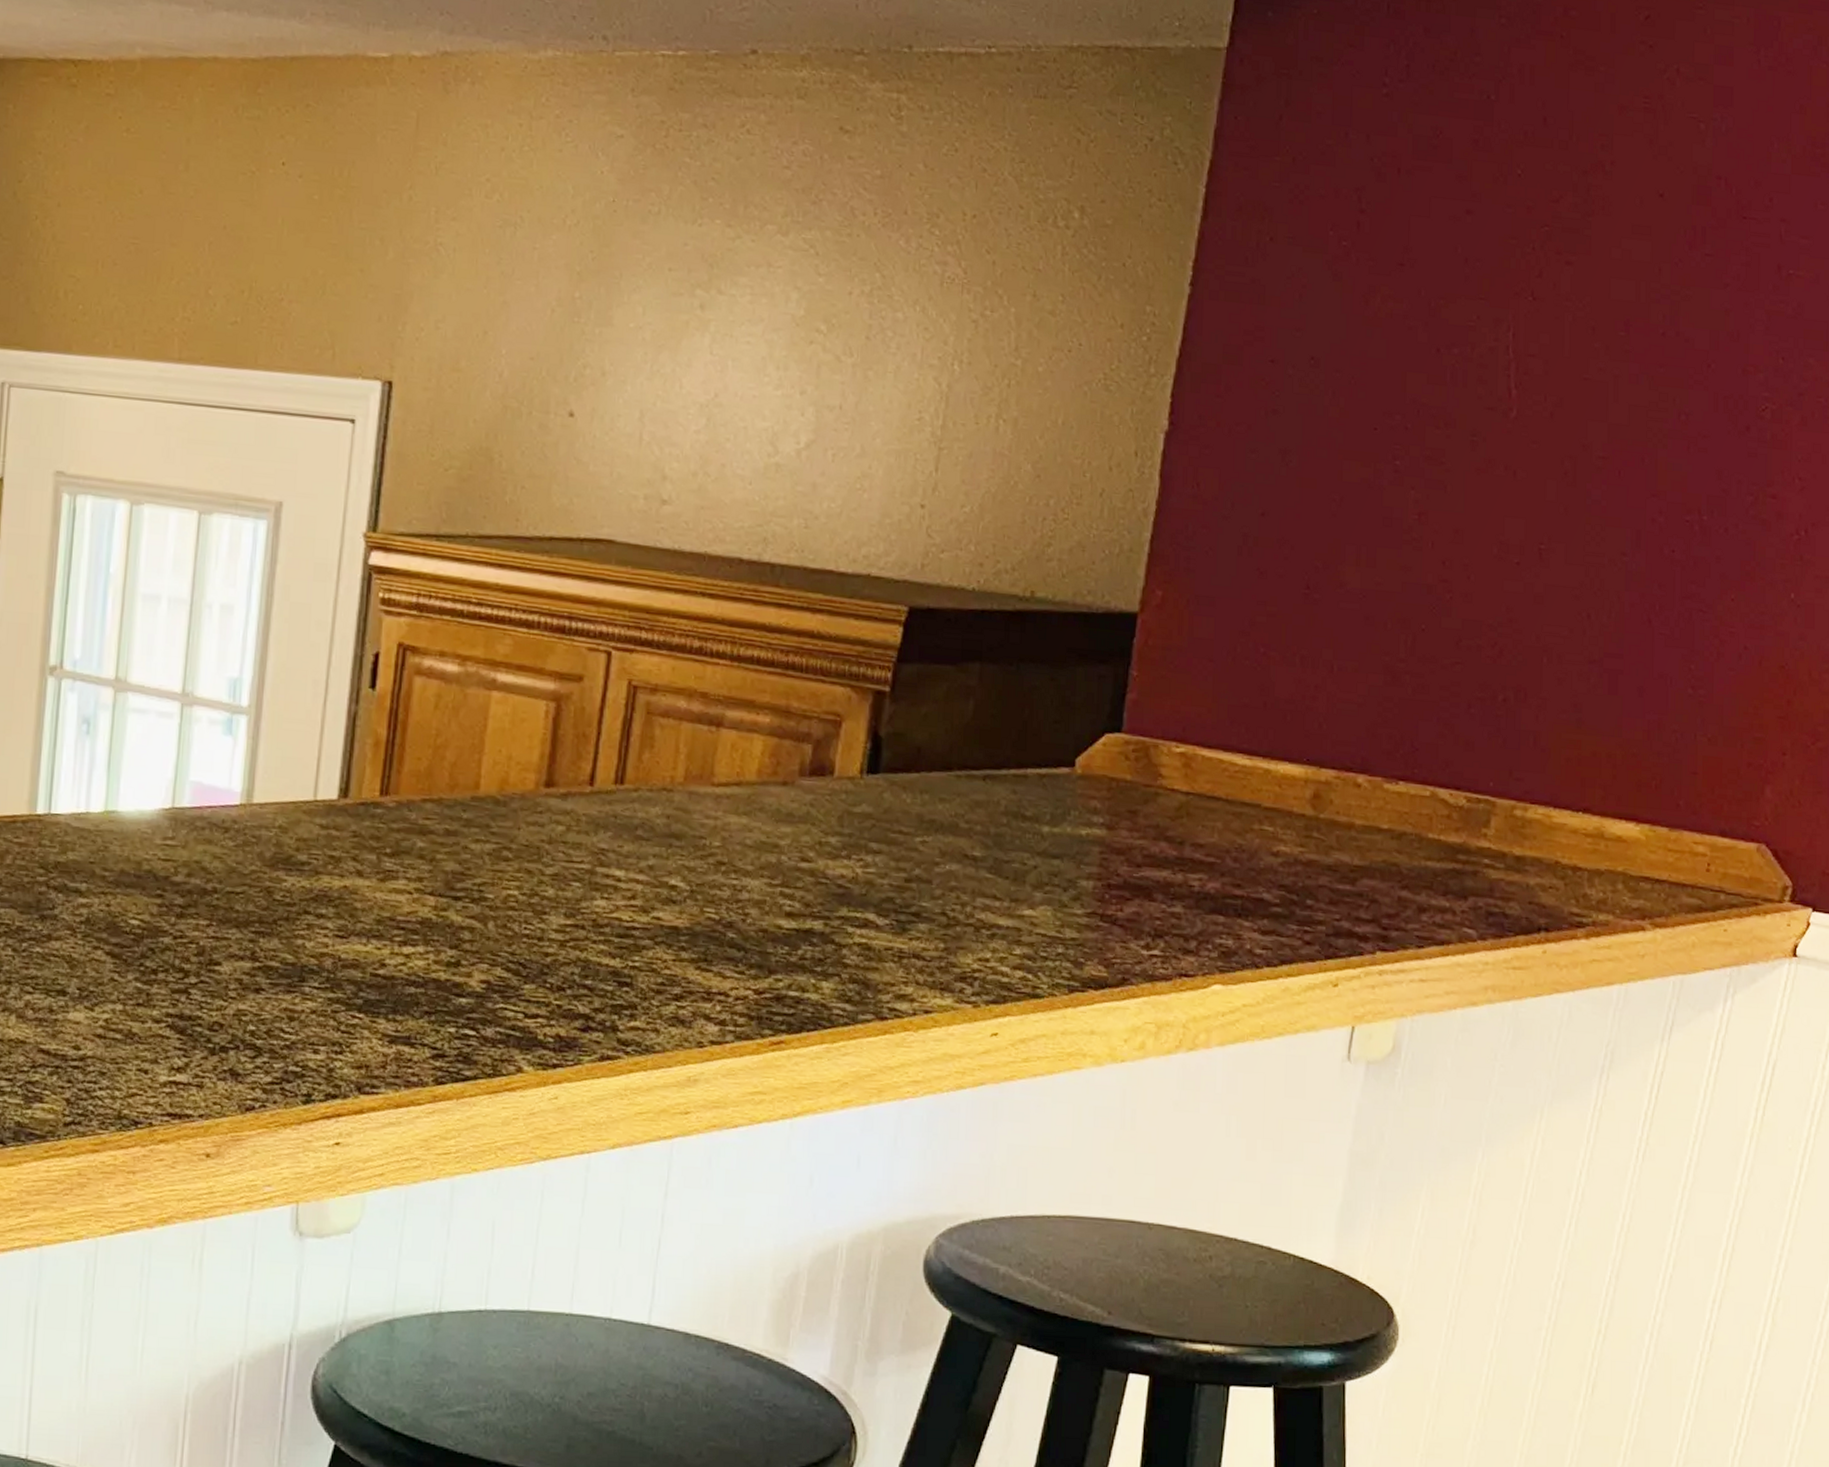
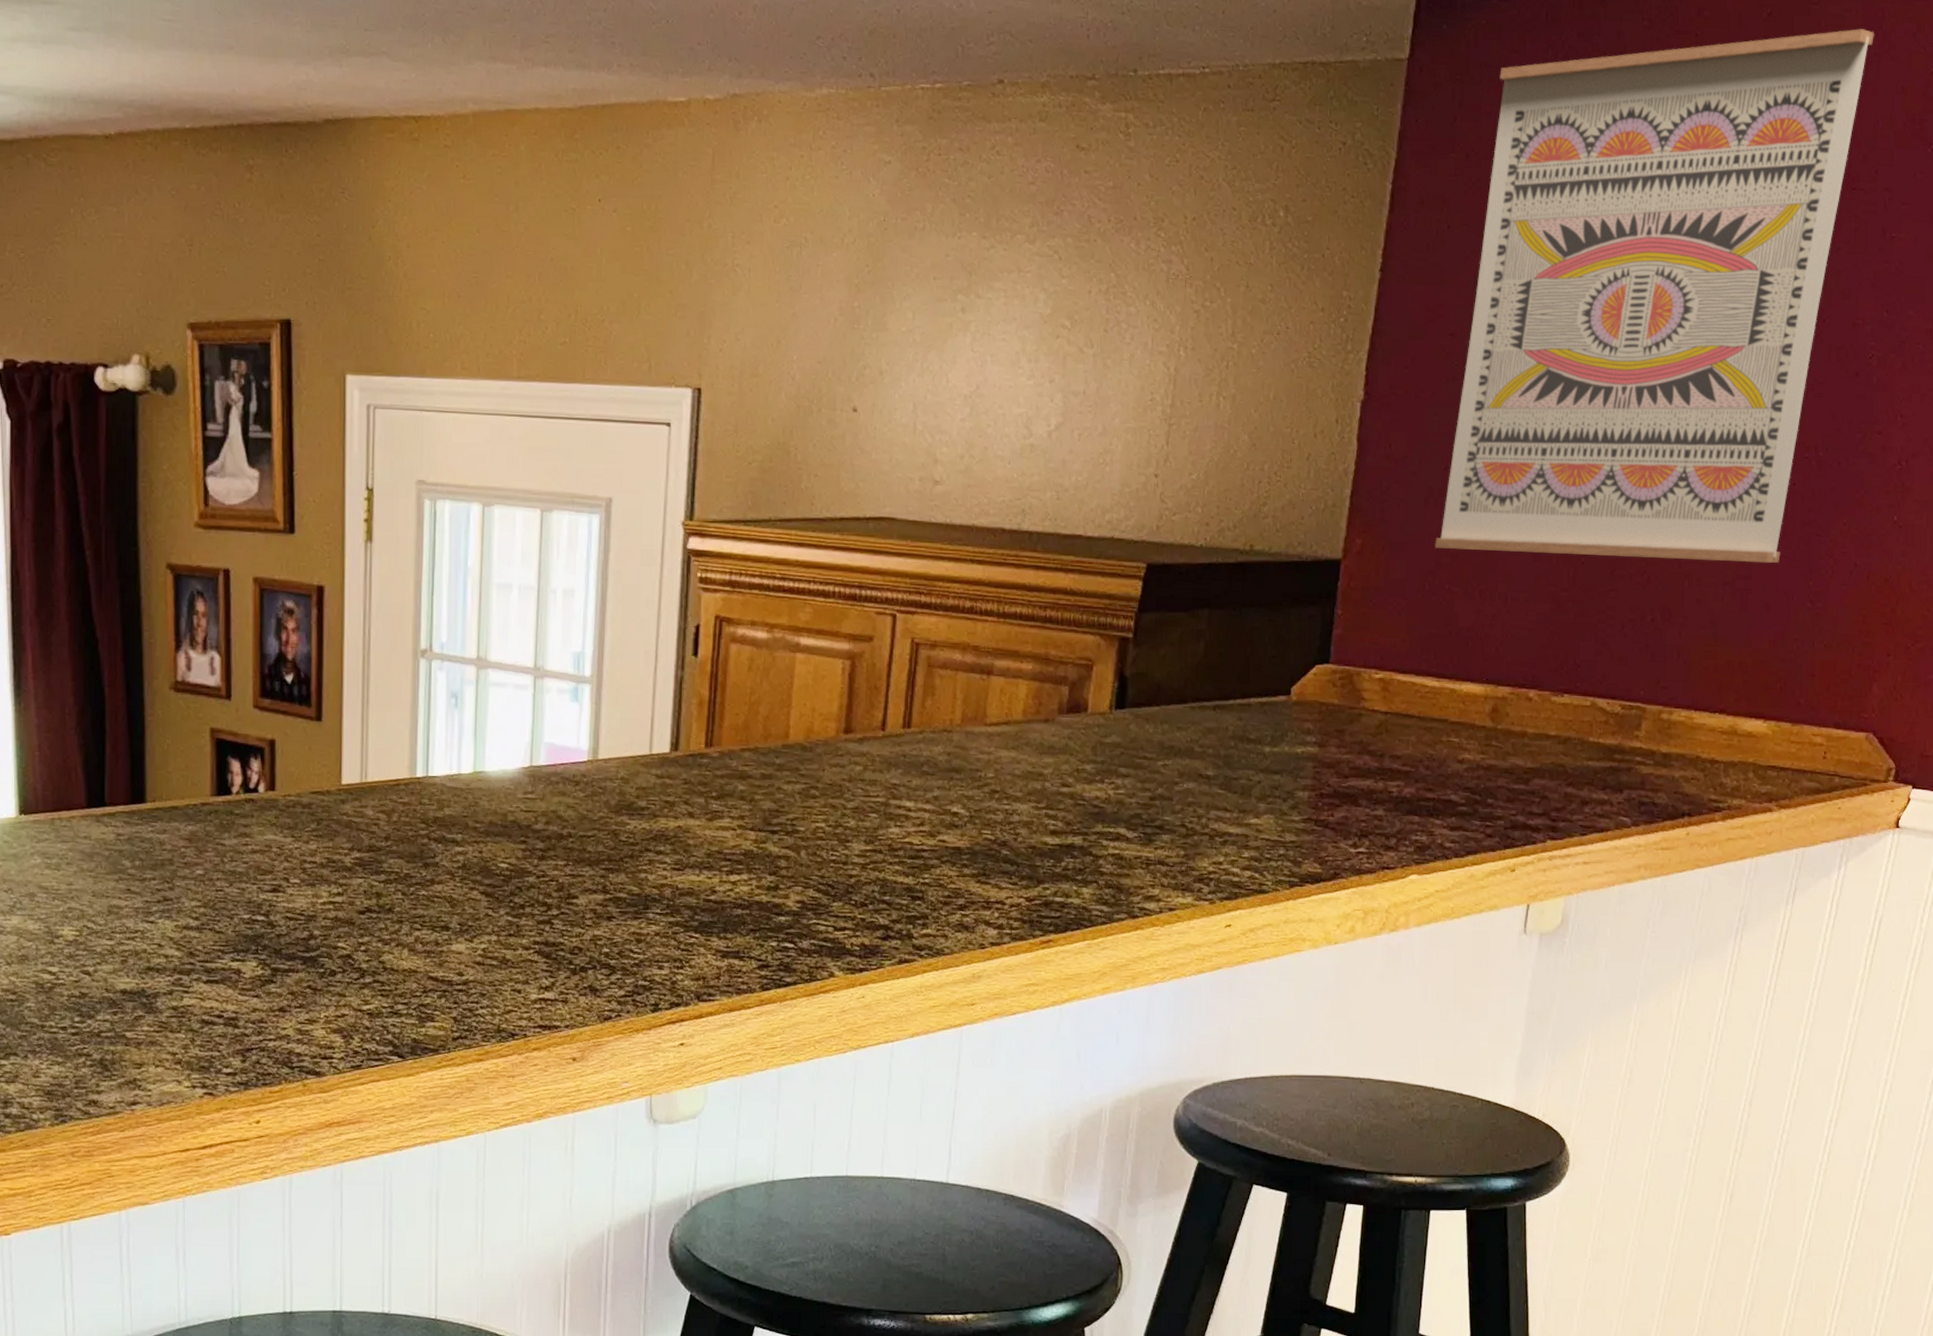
wall art: none [1249,38,1768,641] -> present [1435,29,1874,564]

